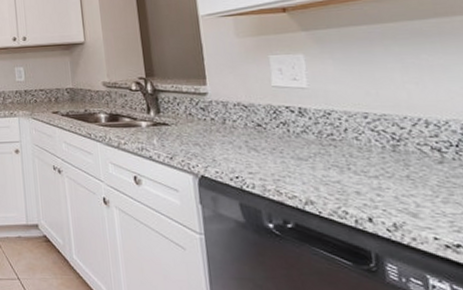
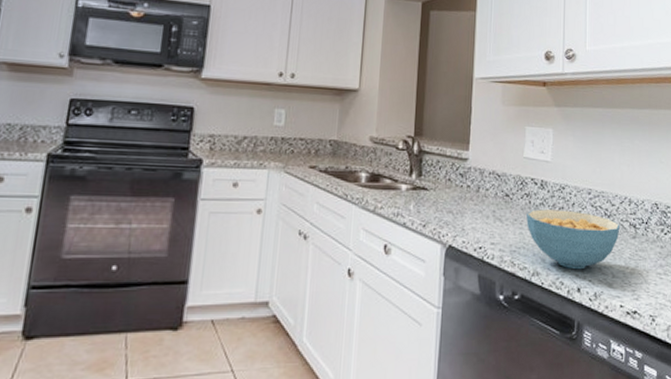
cereal bowl: none [286,136,418,199] -> present [526,209,620,270]

